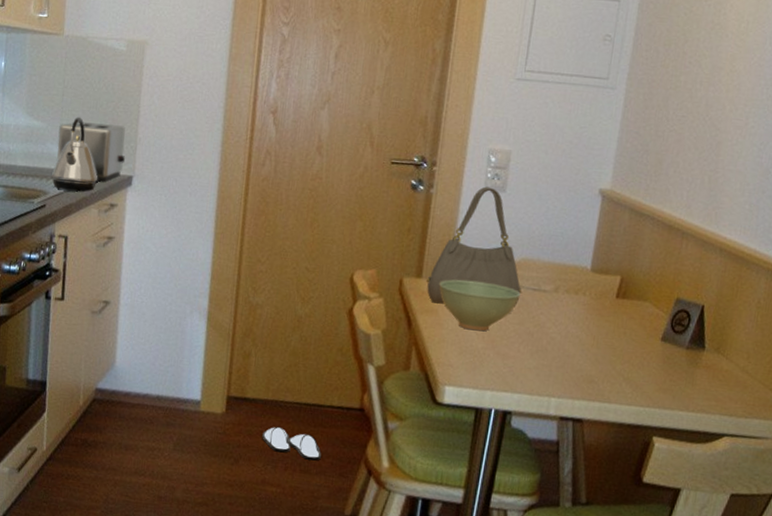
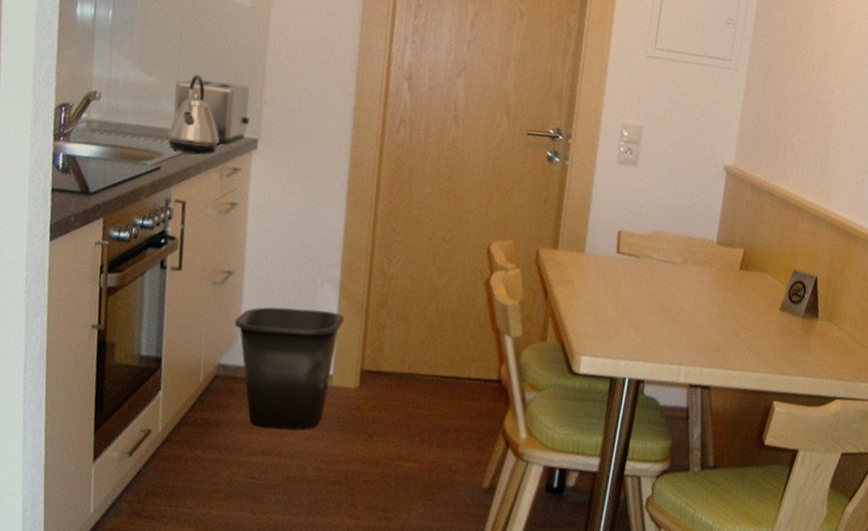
waste bin: none [110,335,212,452] -> present [234,306,345,430]
slippers: present [262,426,321,461] -> none [398,400,459,434]
handbag: present [426,186,522,309] -> none [562,160,654,280]
bowl: present [439,279,521,331] -> none [575,251,652,302]

